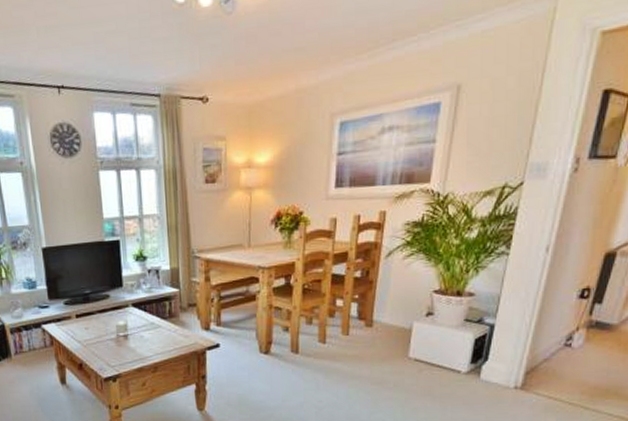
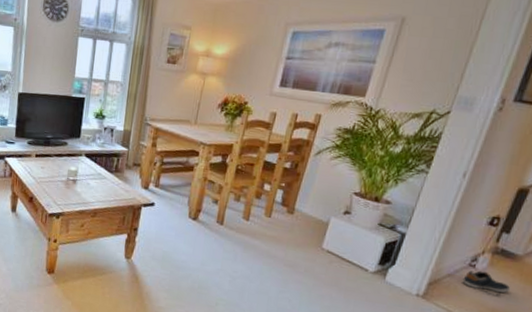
sneaker: none [560,348,611,372] -> present [462,270,511,296]

